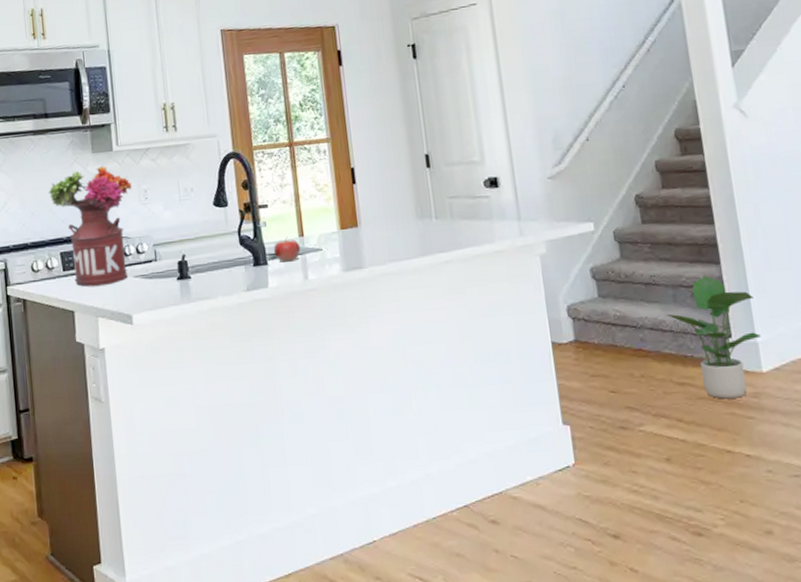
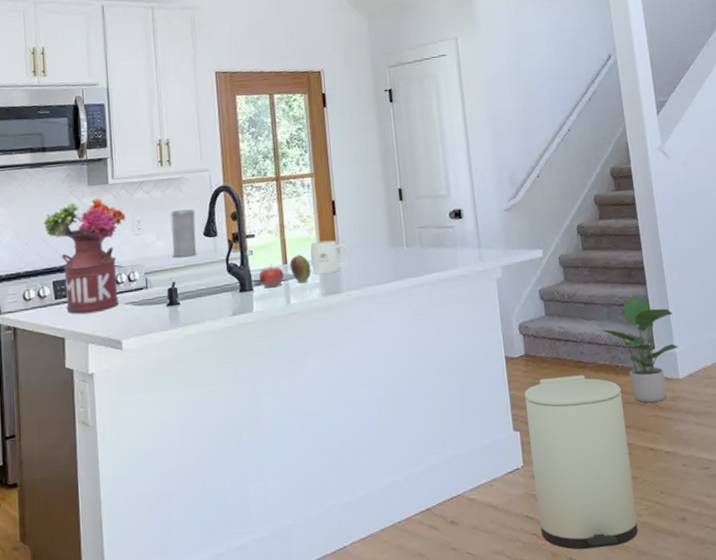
canister: none [178,177,207,230] -> present [171,209,197,258]
fruit: none [306,226,330,258] -> present [289,254,311,283]
mug: none [328,211,372,249] -> present [310,240,350,276]
pedal bin: none [574,365,714,560] -> present [524,375,638,549]

